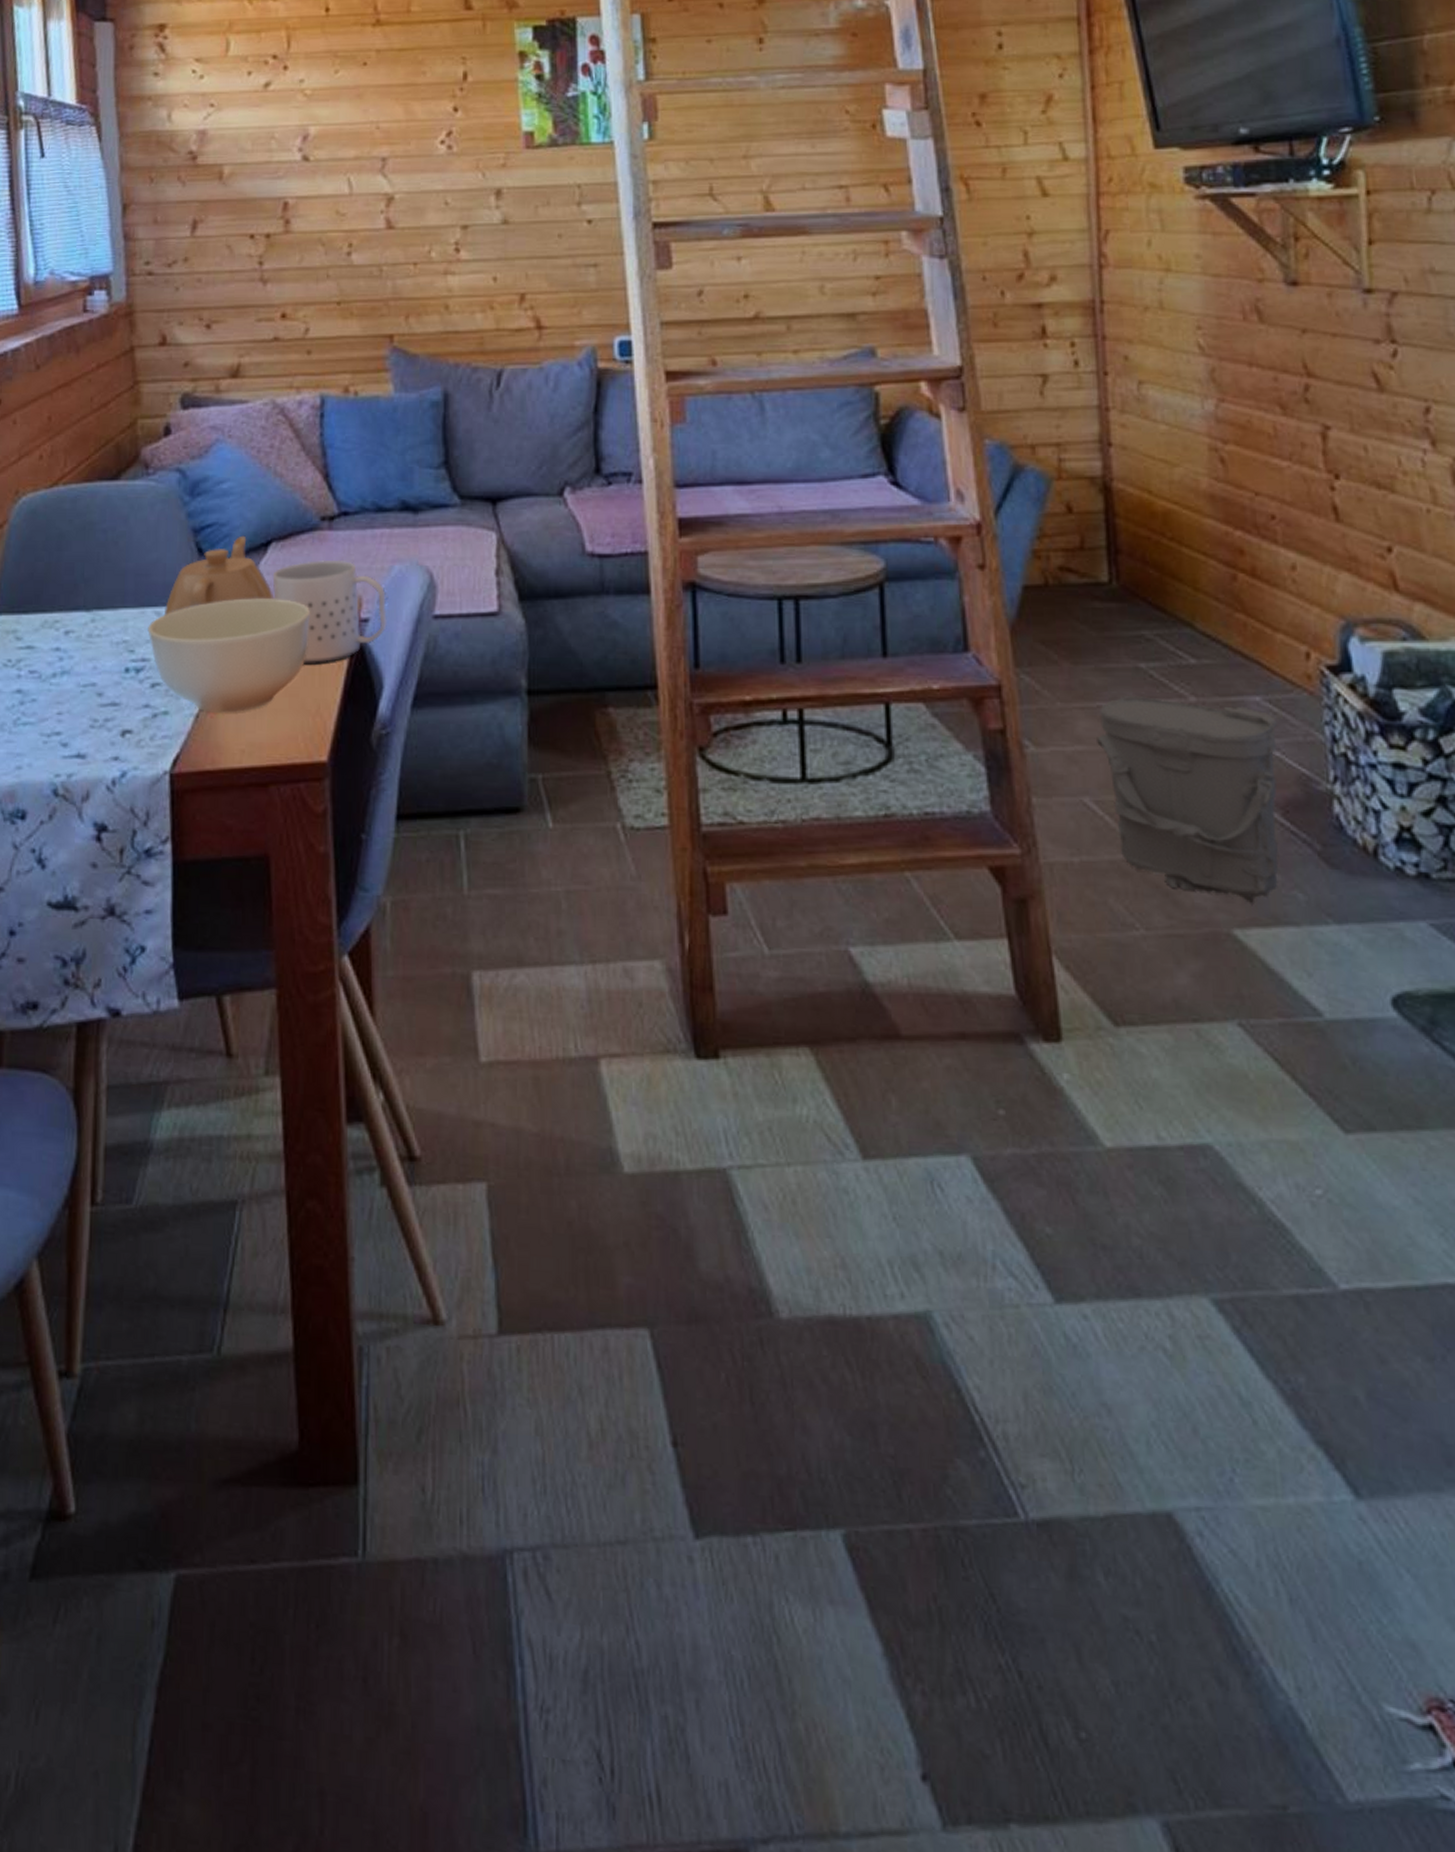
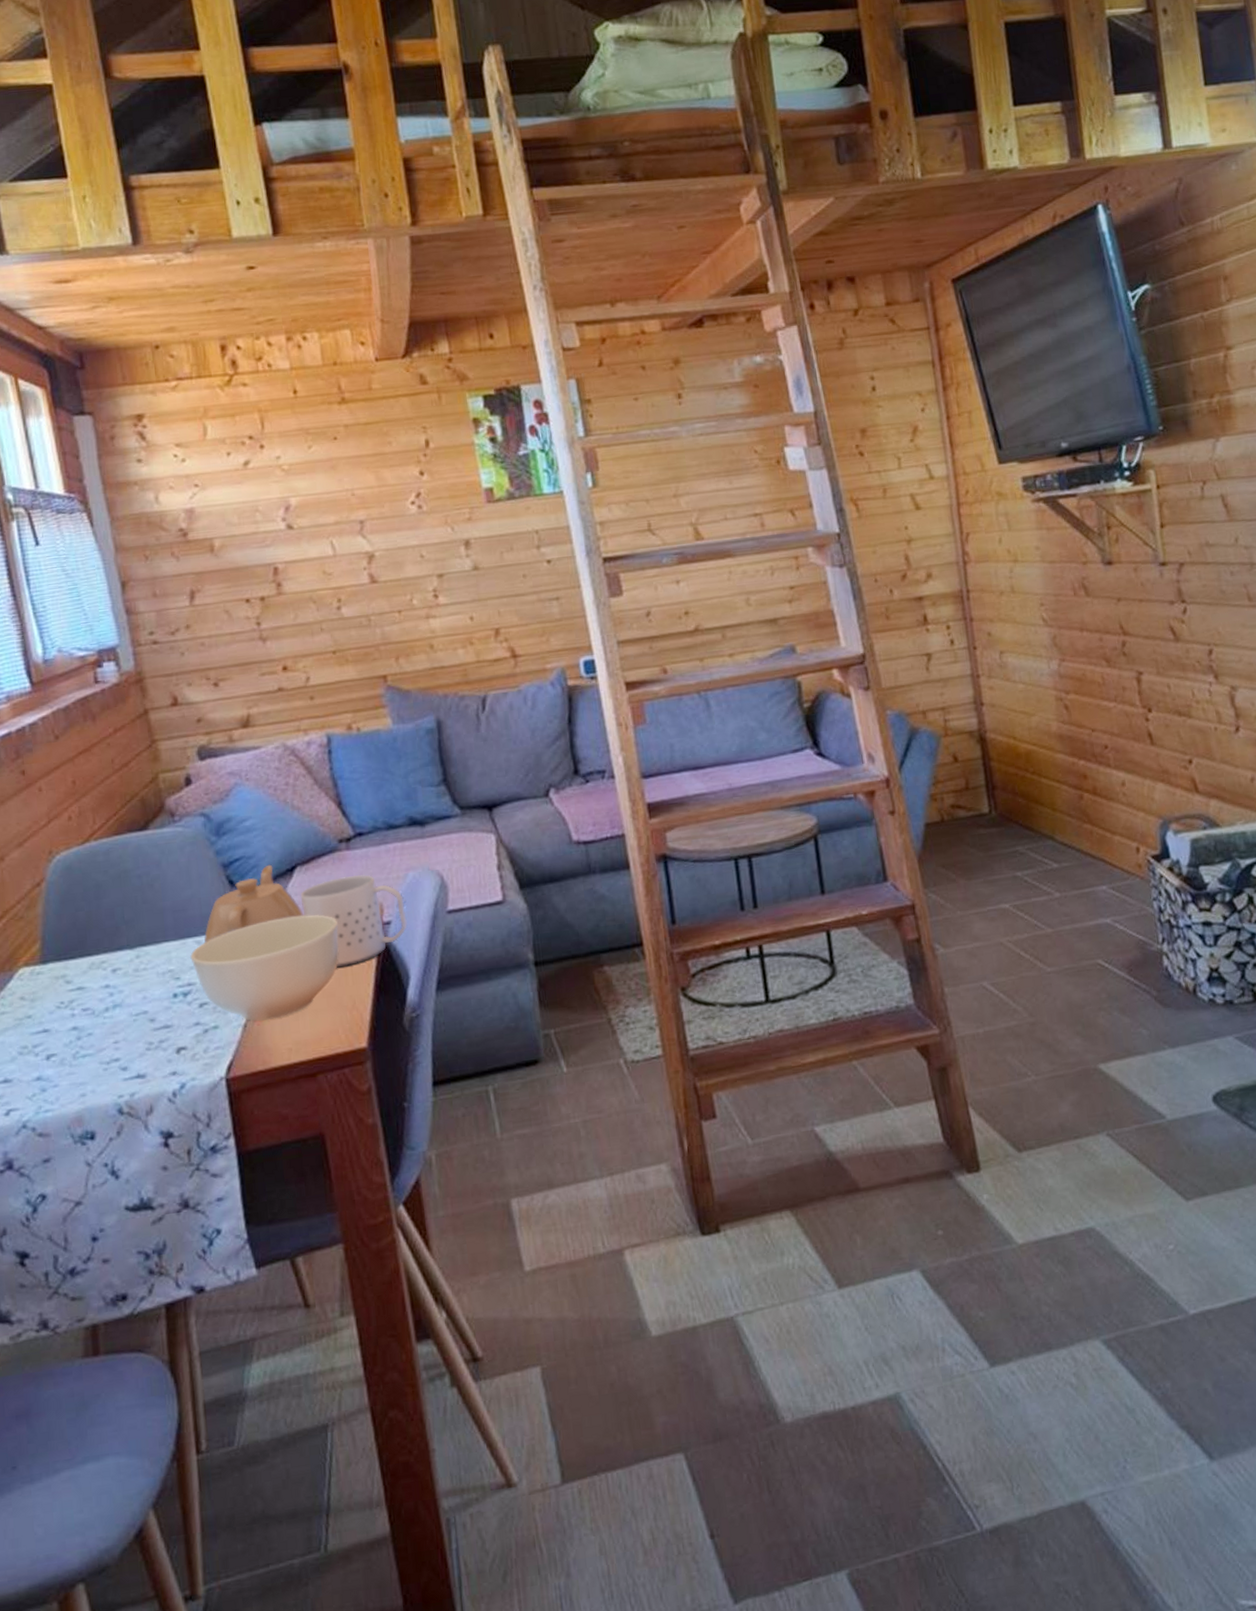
bag: present [1097,696,1280,904] -> none [989,895,1128,1044]

